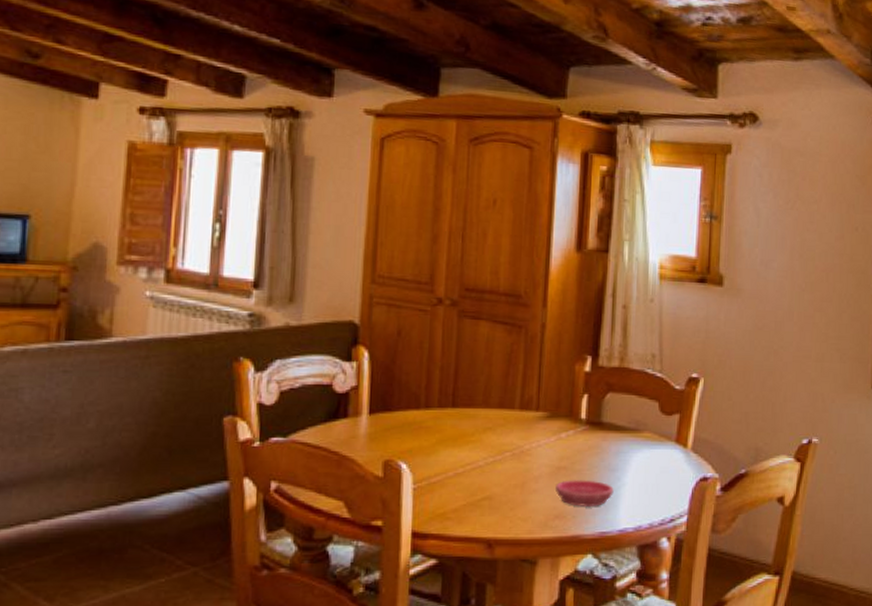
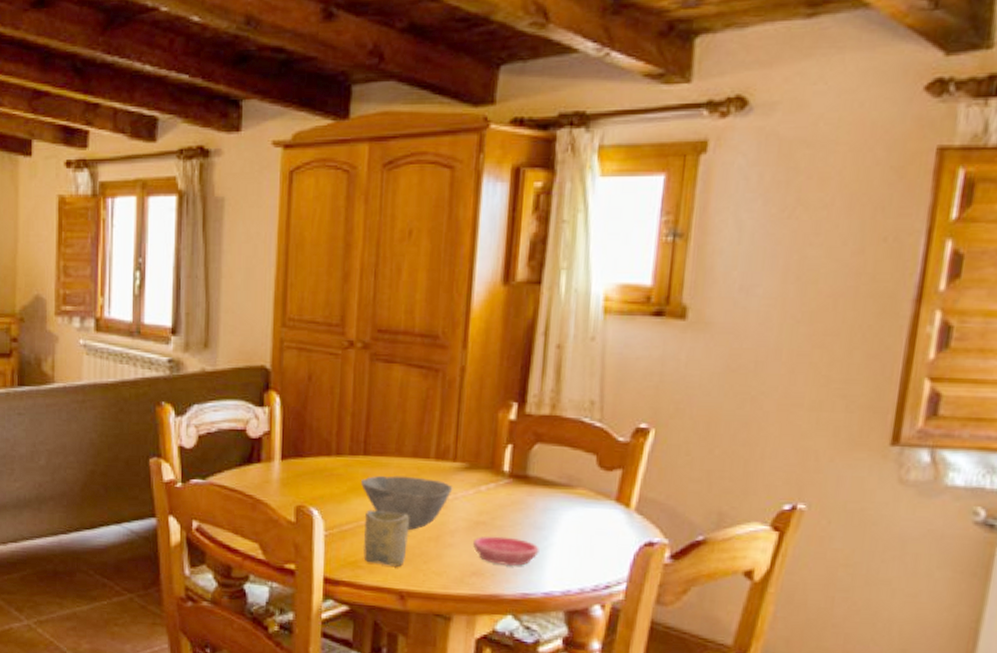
bowl: none [450,426,537,478] -> present [361,476,453,530]
cup: none [452,460,496,515] -> present [363,509,409,567]

